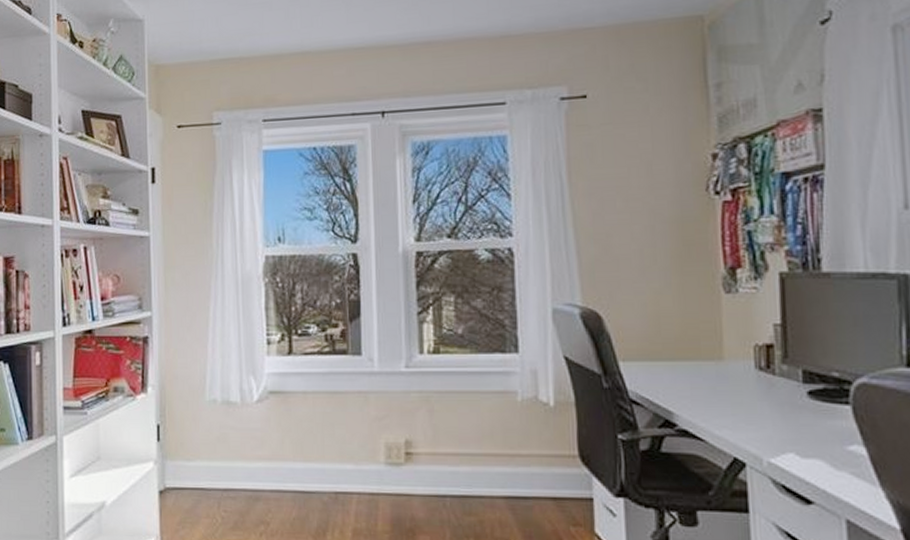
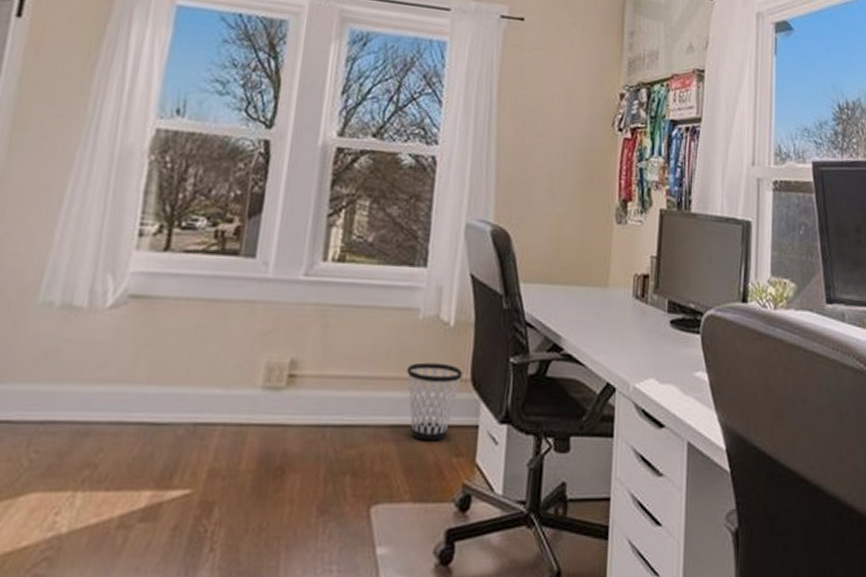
wastebasket: none [513,440,570,512] -> present [407,362,463,441]

